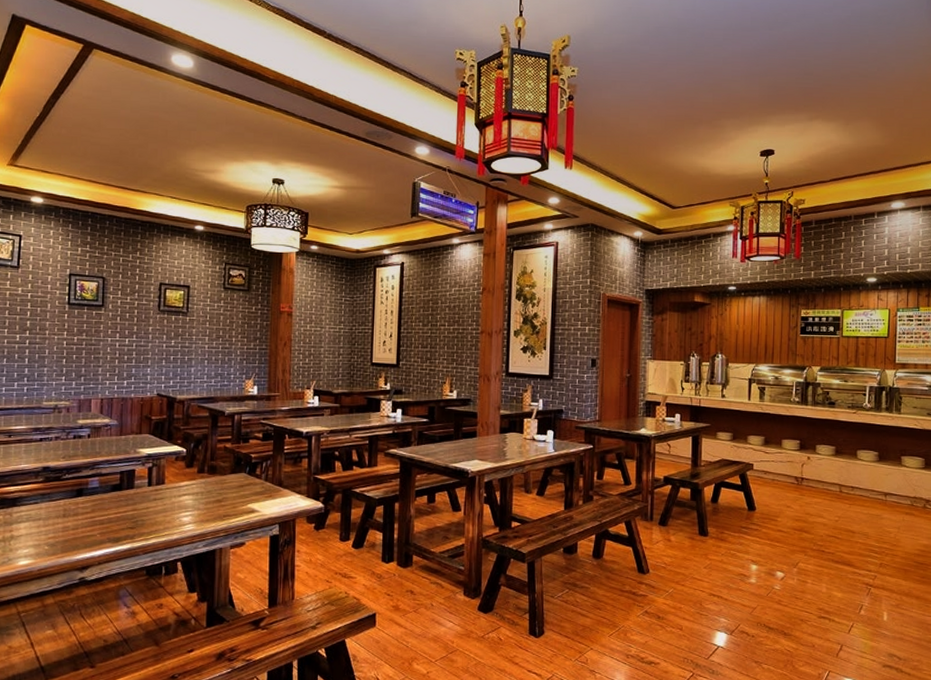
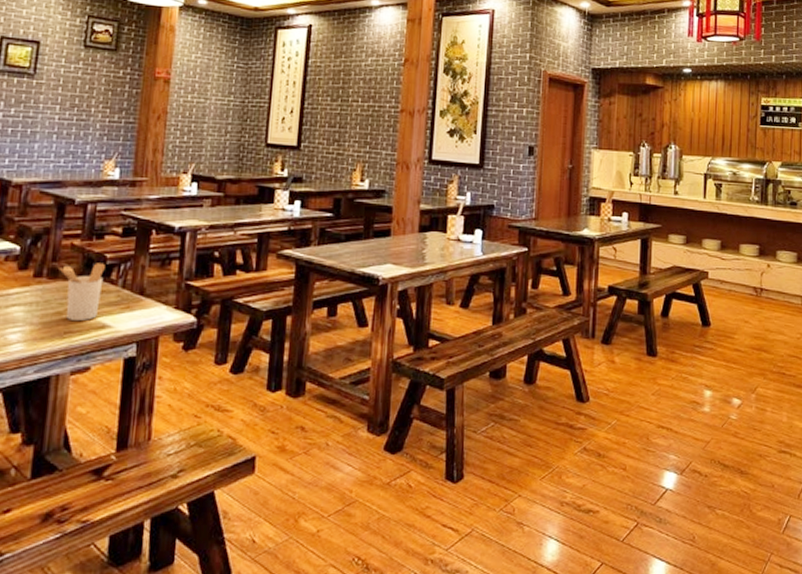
utensil holder: none [215,461,251,507] -> present [57,263,105,322]

